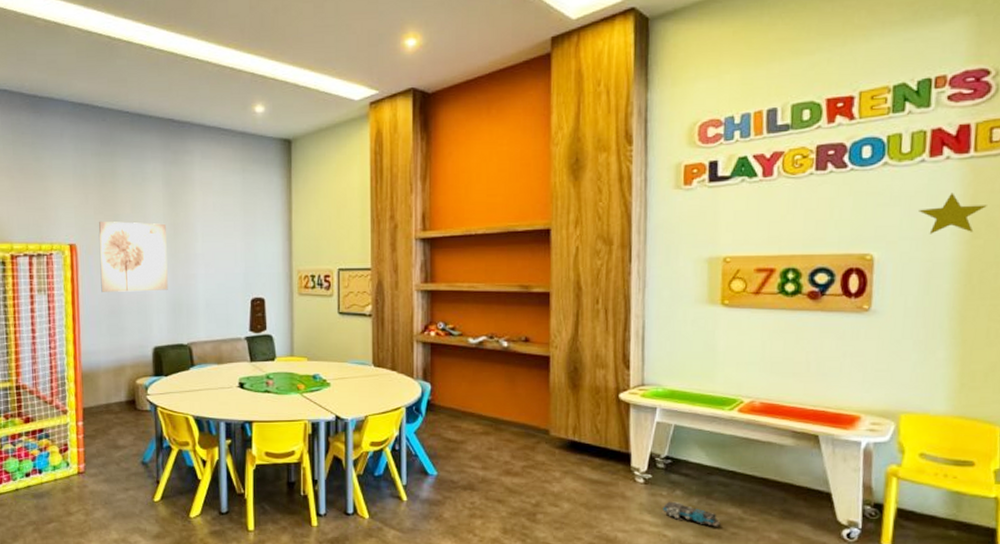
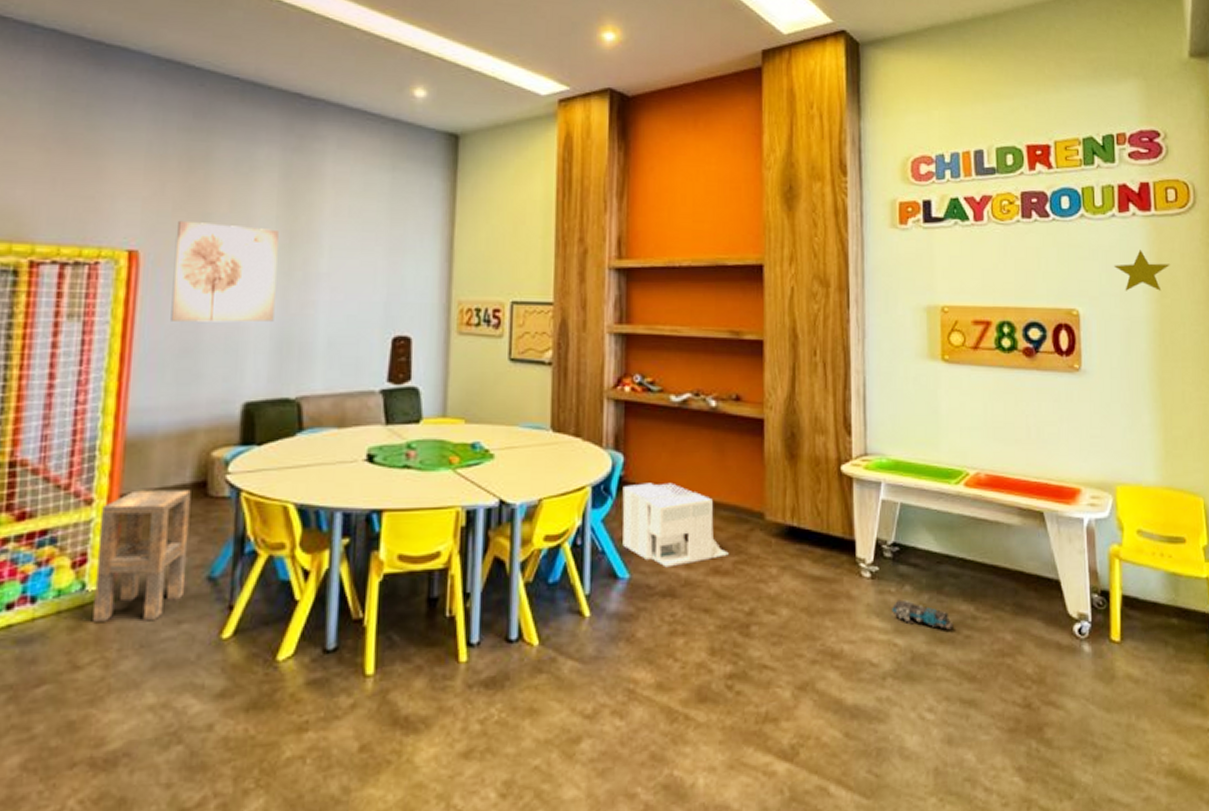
side table: none [73,405,129,487] -> present [93,489,191,622]
architectural model: none [430,405,518,468] -> present [622,482,729,568]

